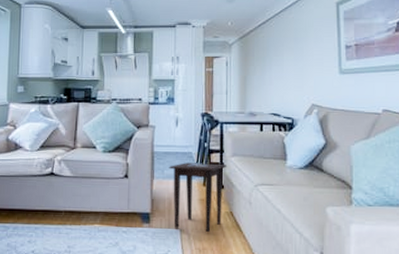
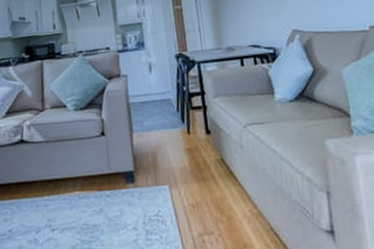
side table: present [169,163,228,233] -> none [147,107,213,186]

